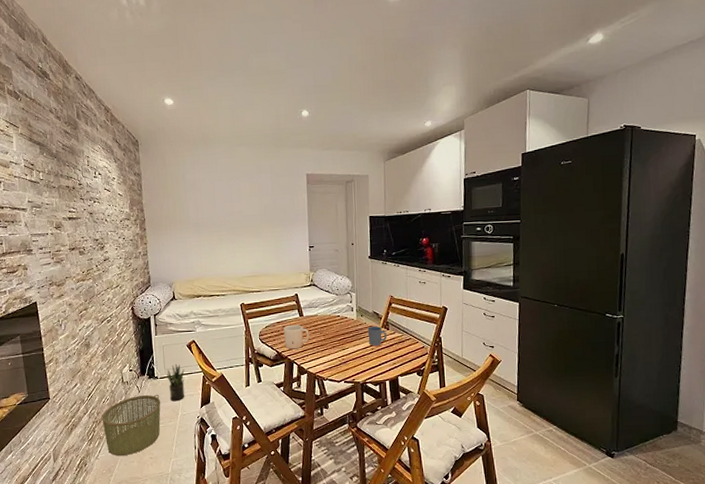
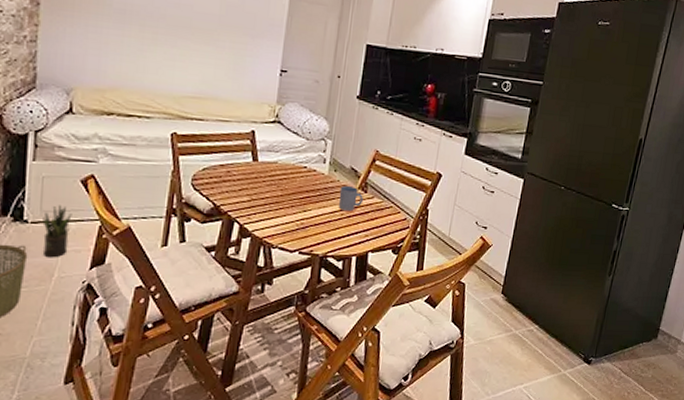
mug: present [283,324,309,350] -> none [226,170,262,204]

